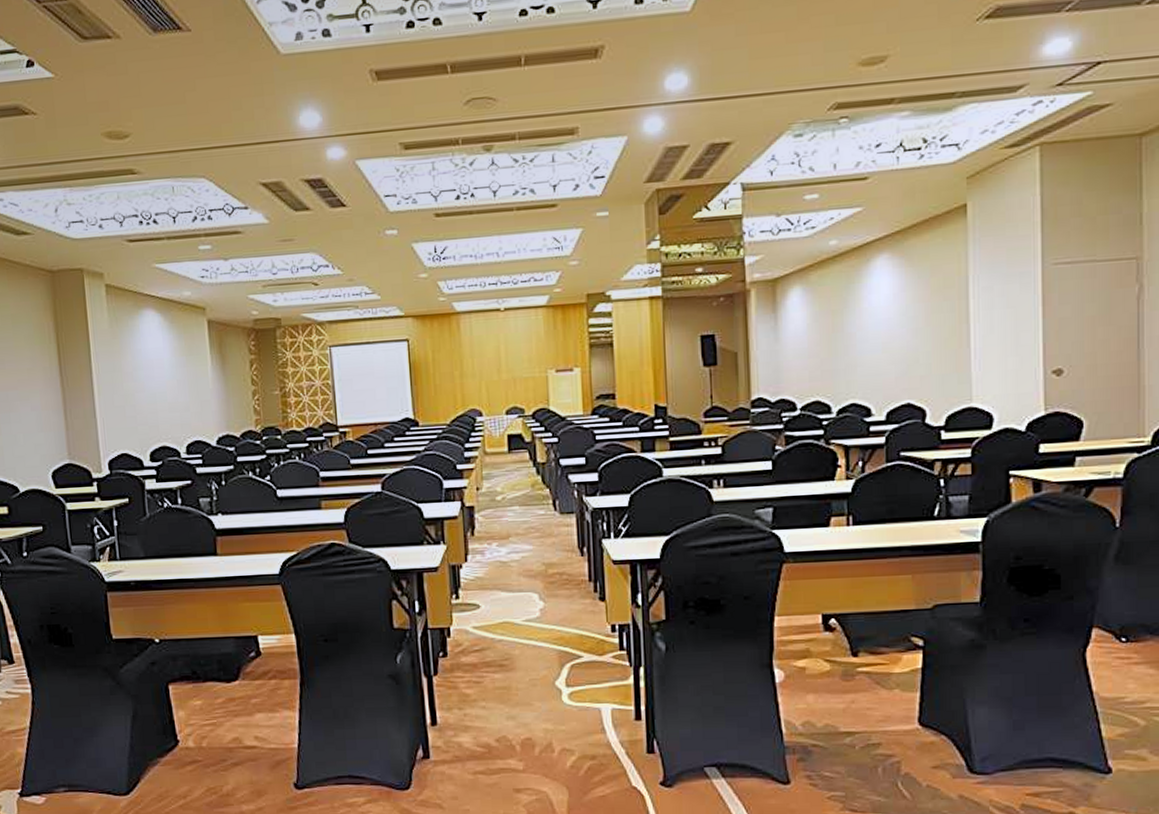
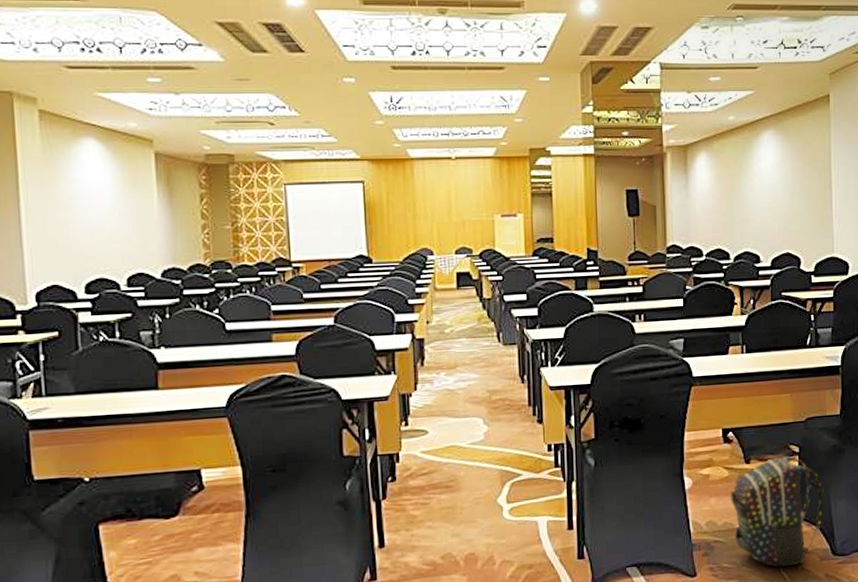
backpack: none [832,649,957,782] -> present [730,455,824,567]

